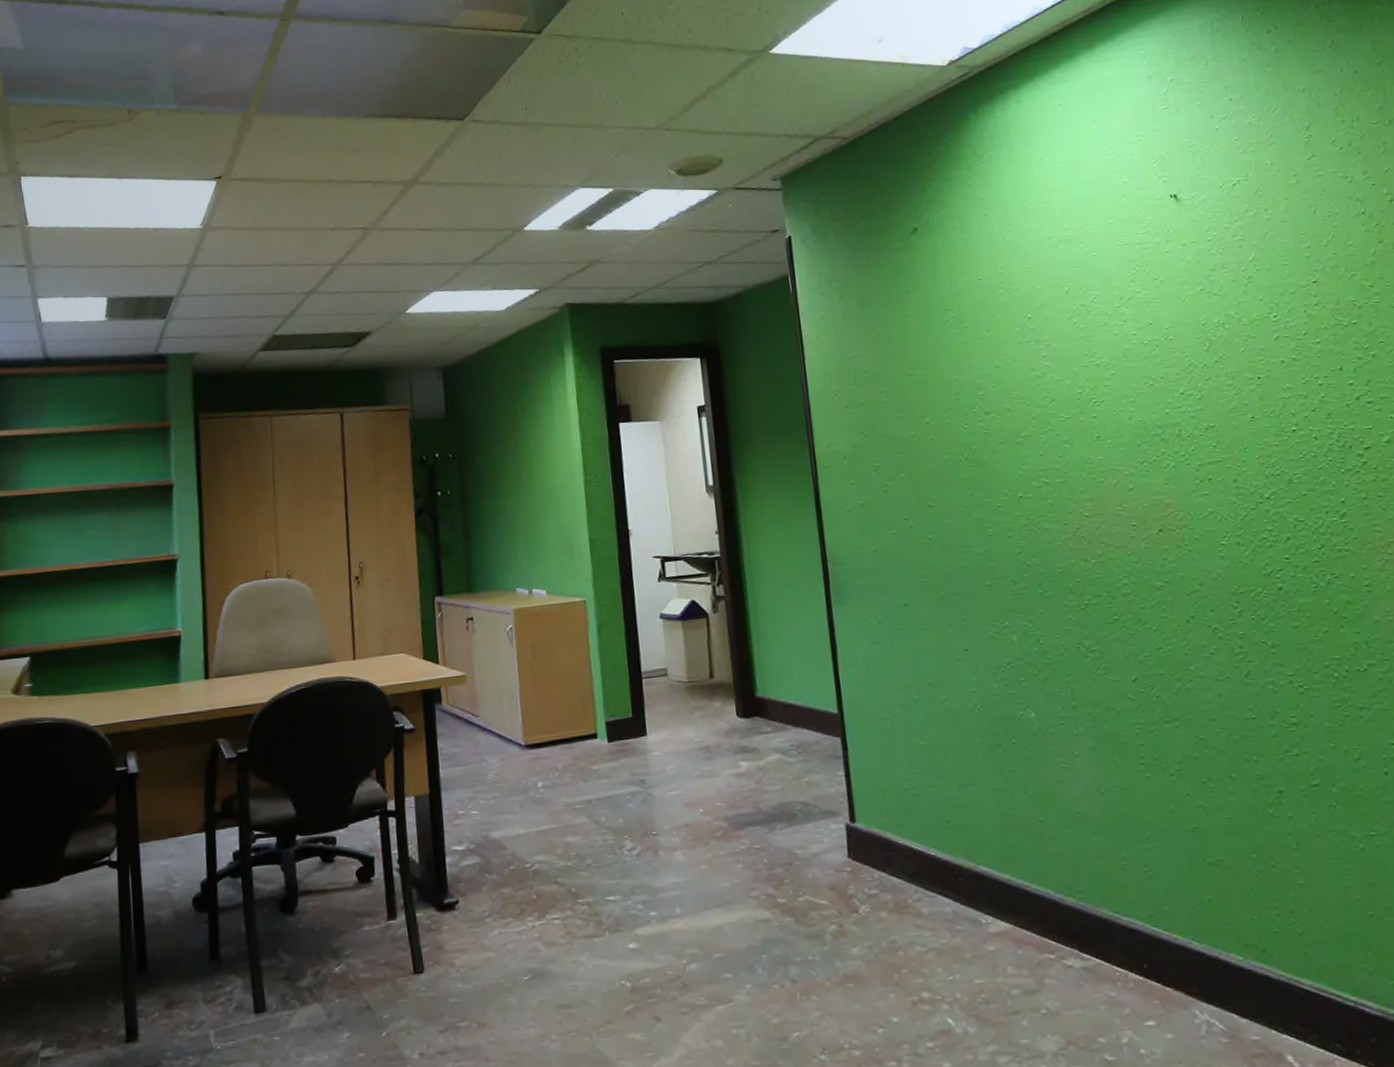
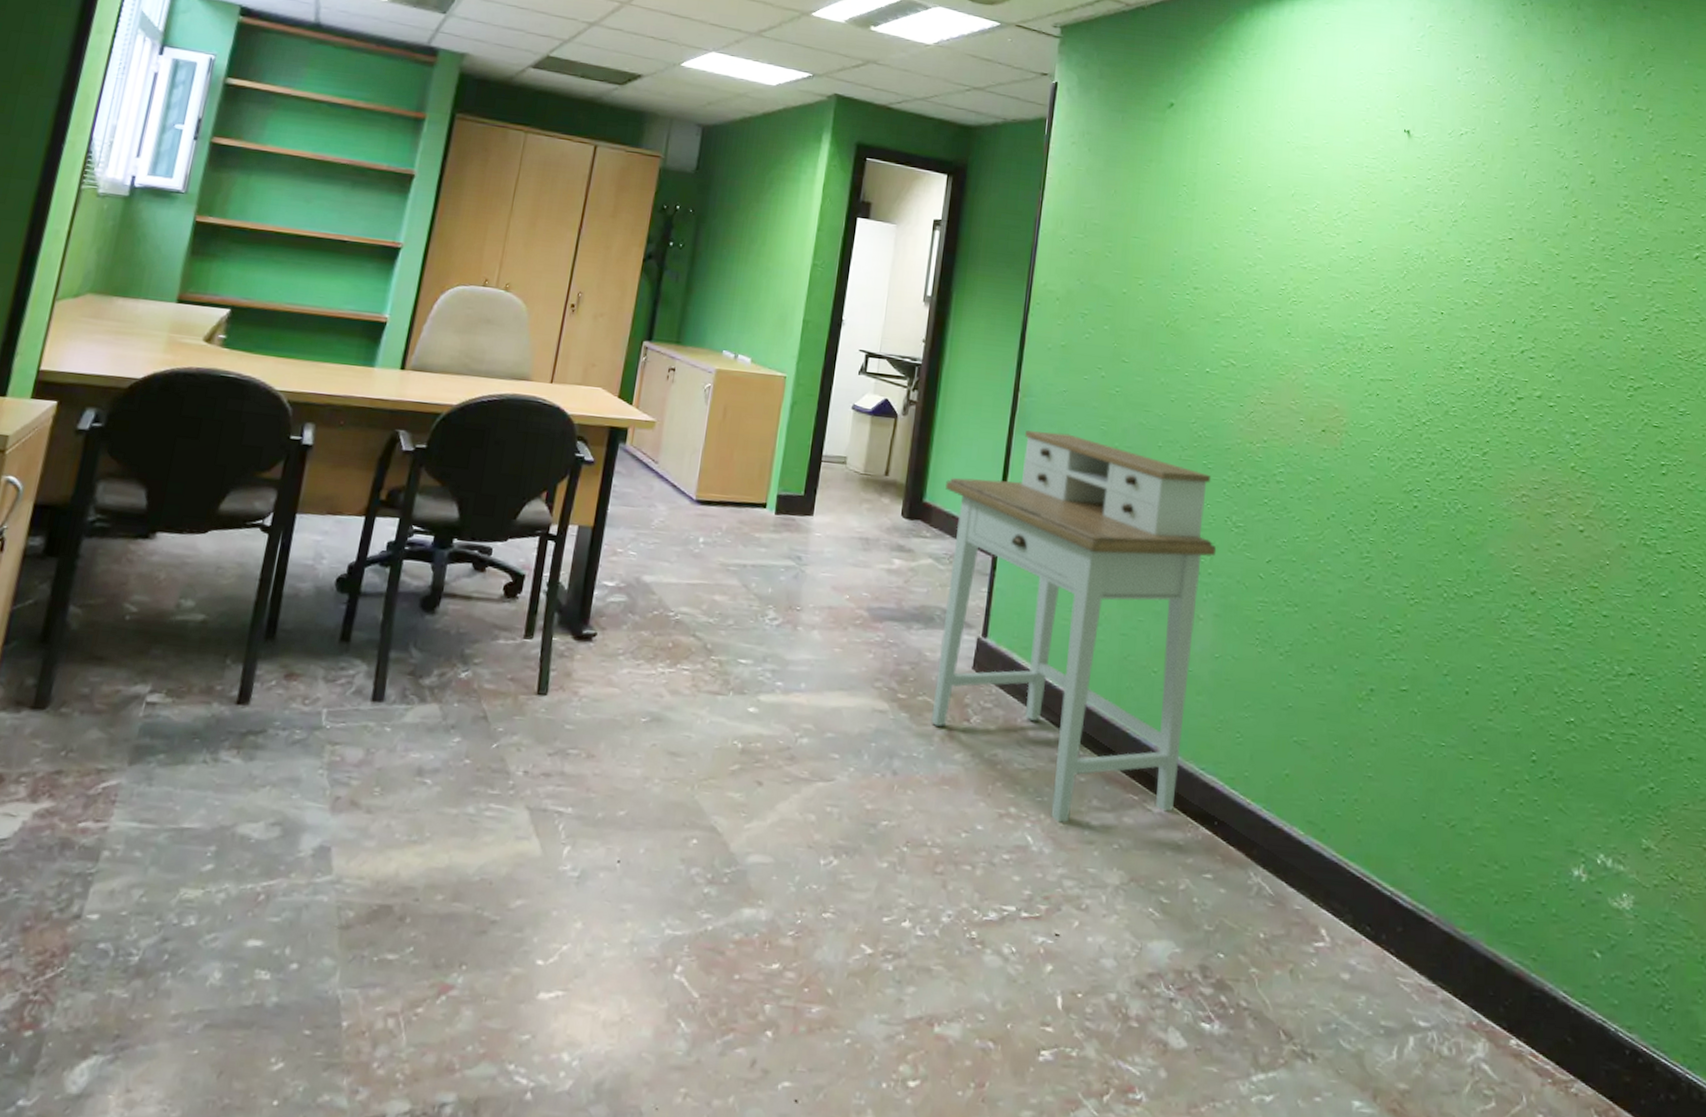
desk: none [774,594,1096,998] -> present [931,430,1217,823]

